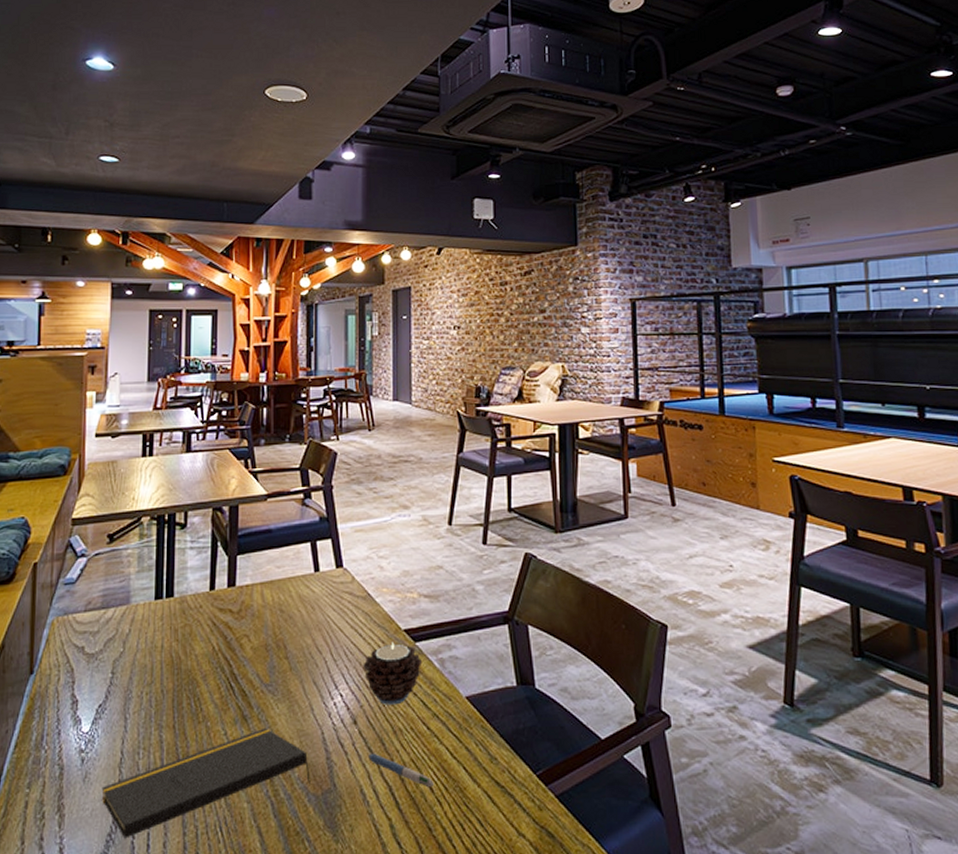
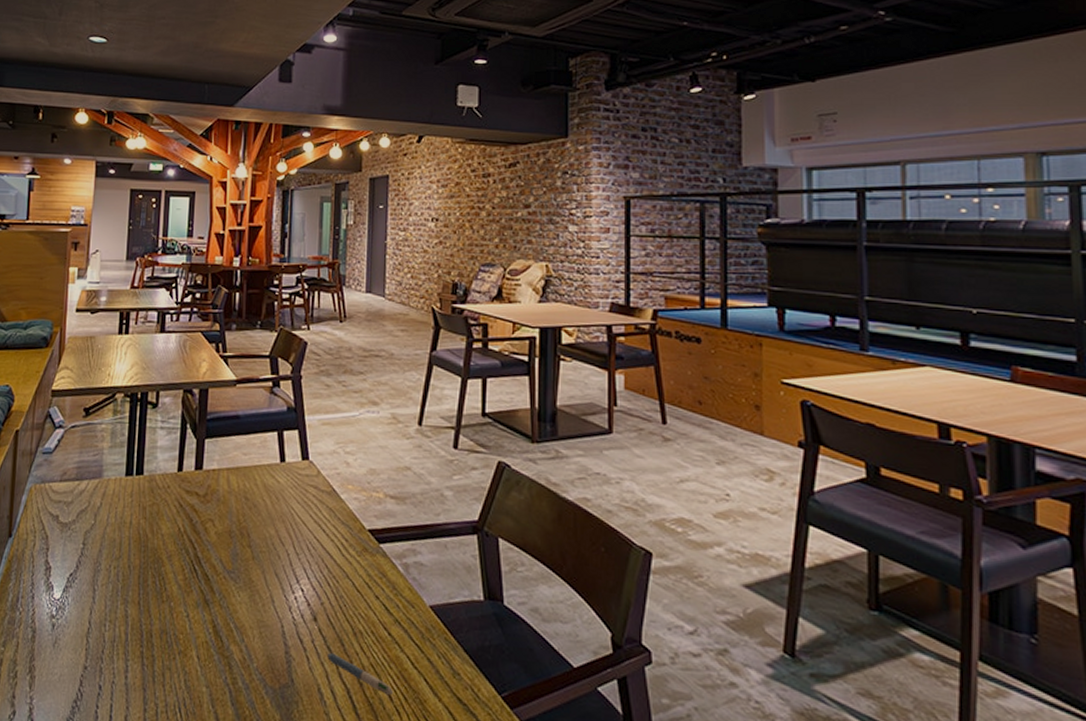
notepad: present [101,727,312,839] -> none [69,614,270,707]
candle: present [363,642,423,705] -> none [325,541,386,606]

